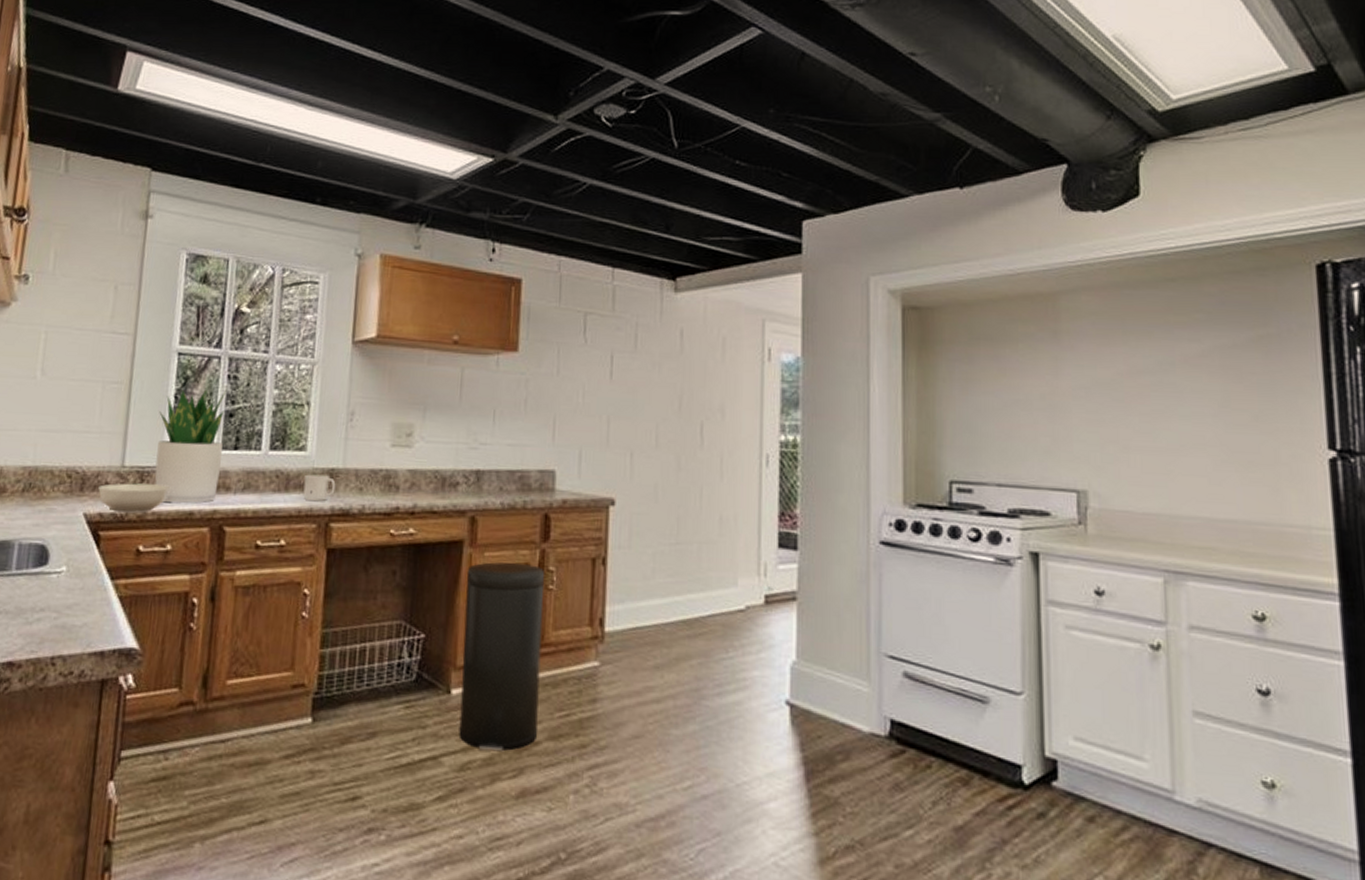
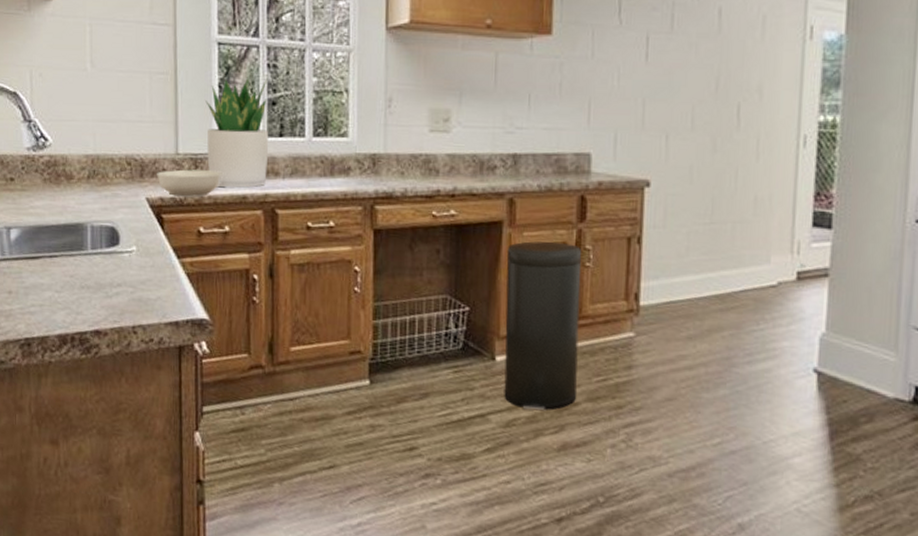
mug: present [303,474,336,502] -> none [348,159,378,185]

